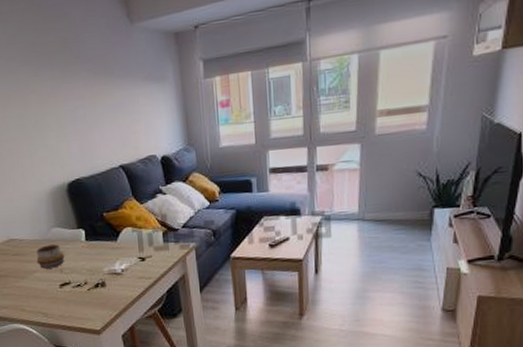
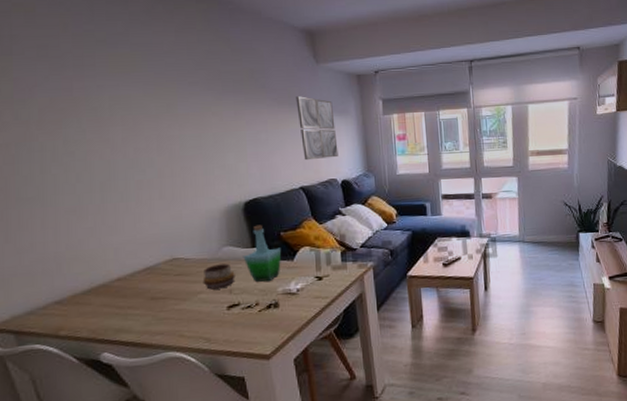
bottle: none [70,205,106,262] -> present [243,224,282,282]
wall art: none [111,64,157,137] -> present [296,96,339,161]

